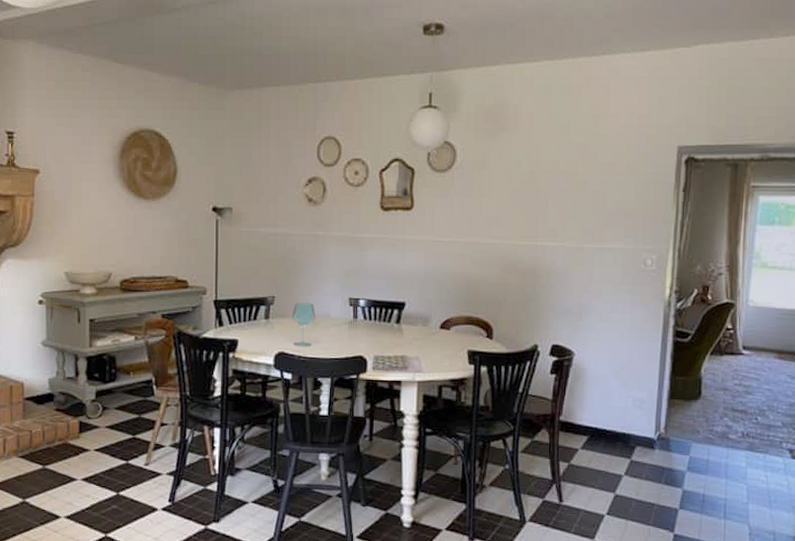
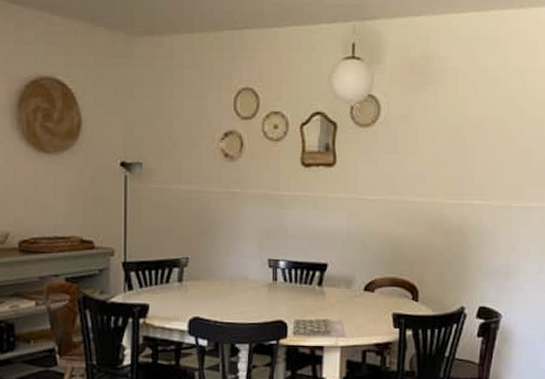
wine glass: present [292,303,316,347] -> none [207,264,233,312]

